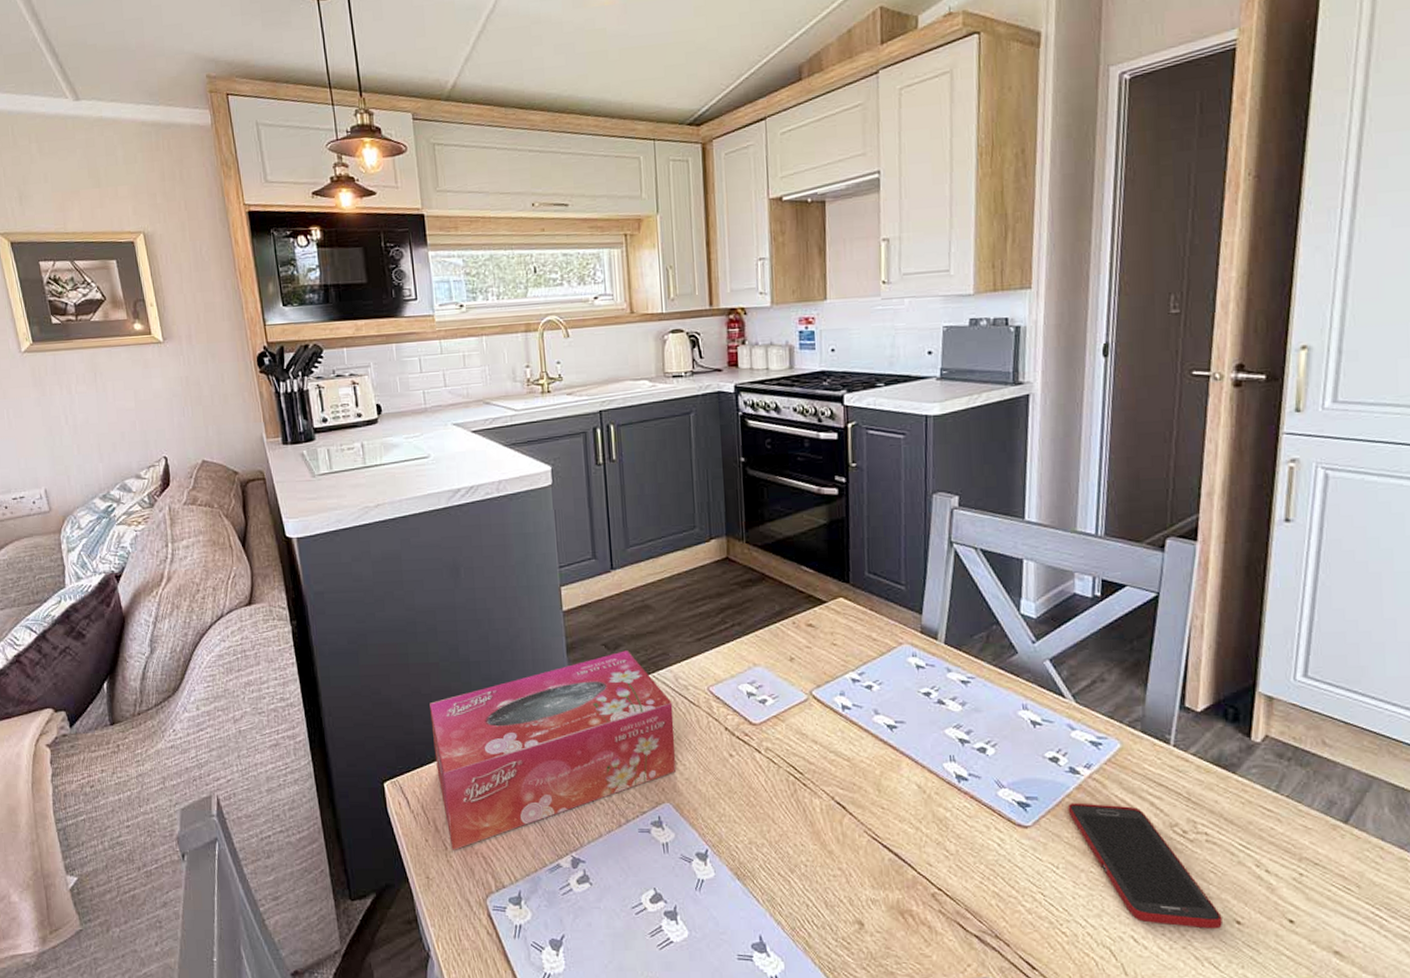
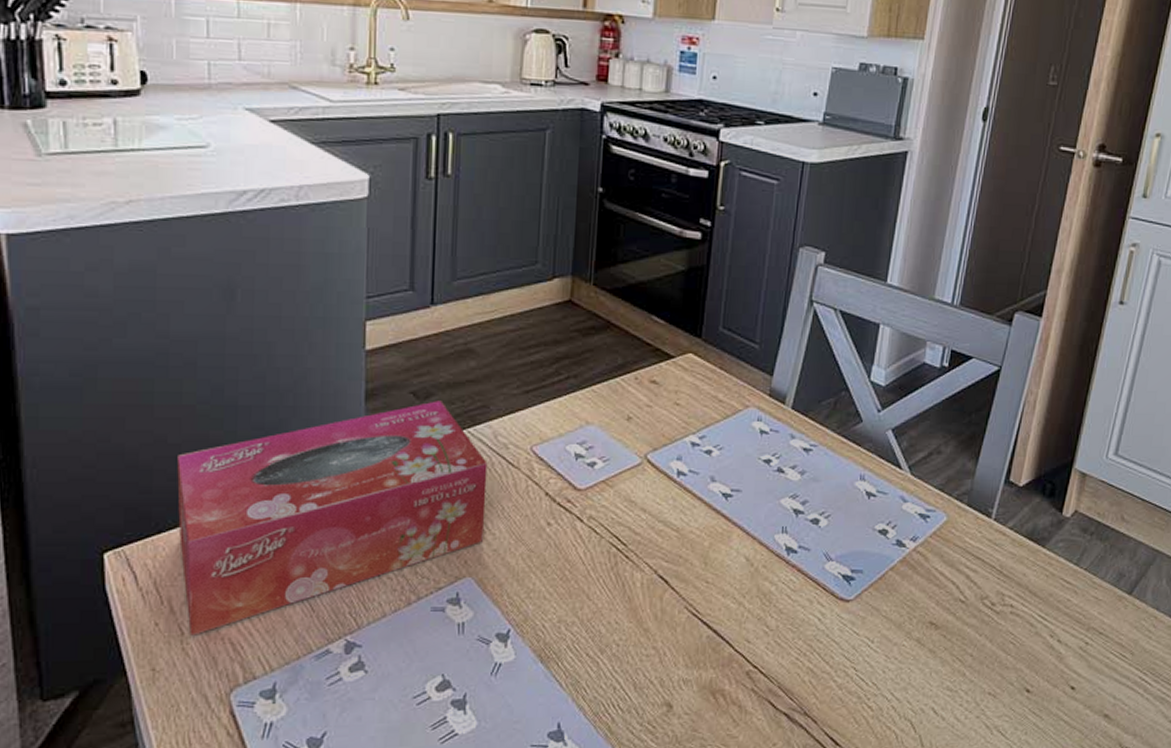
cell phone: present [1068,802,1222,929] -> none [889,576,1015,698]

